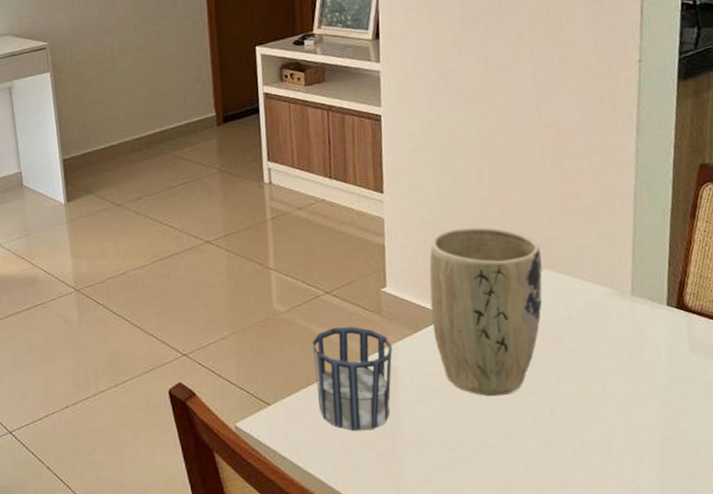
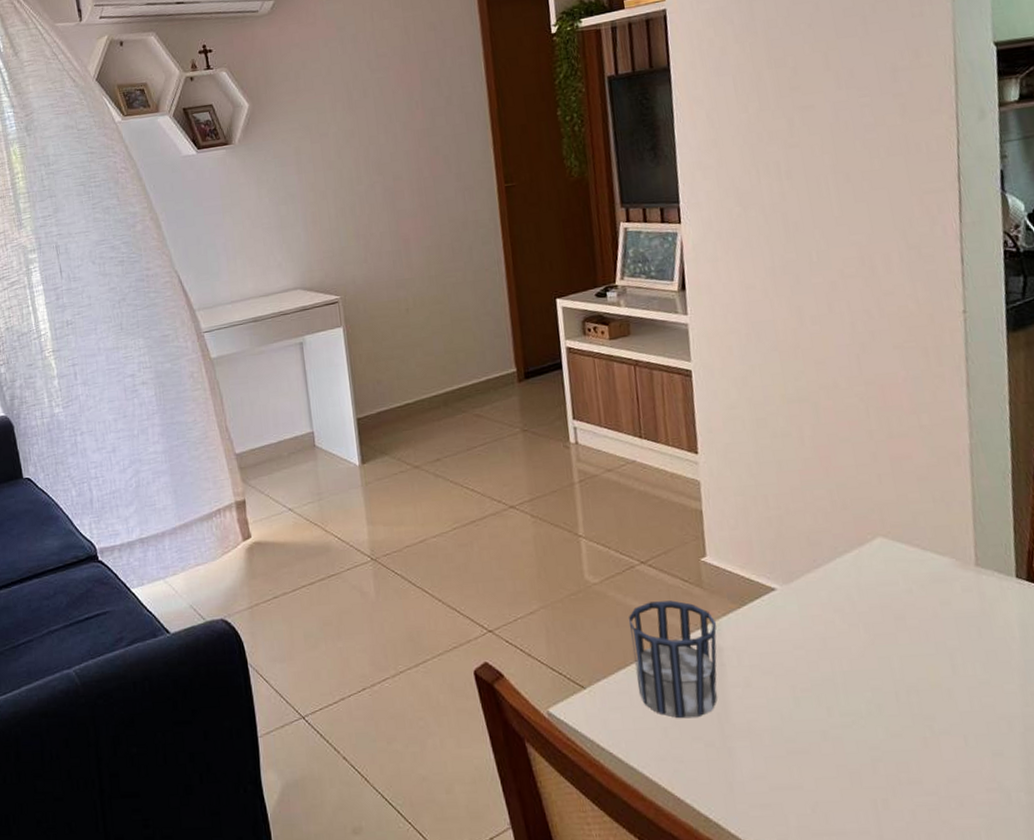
plant pot: present [429,227,542,396] -> none [751,490,878,679]

